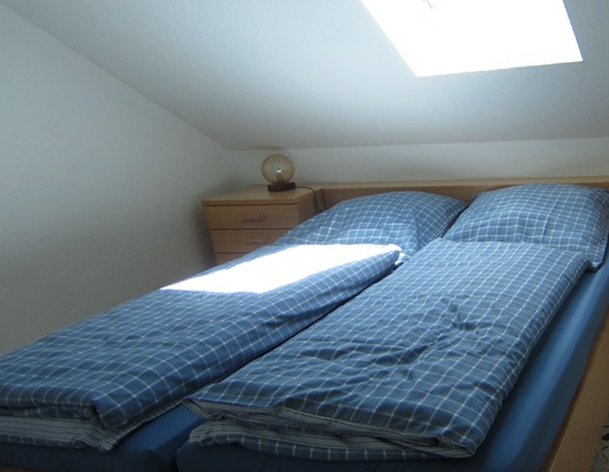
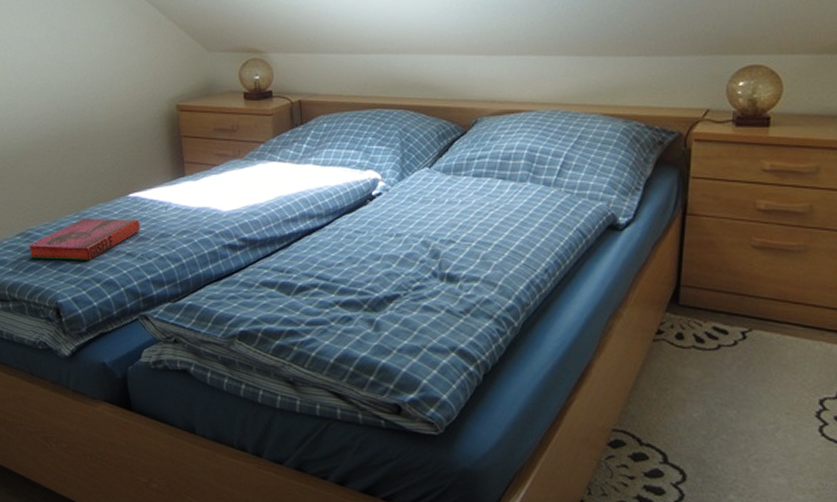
hardback book: none [51,310,176,362] -> present [27,219,141,261]

